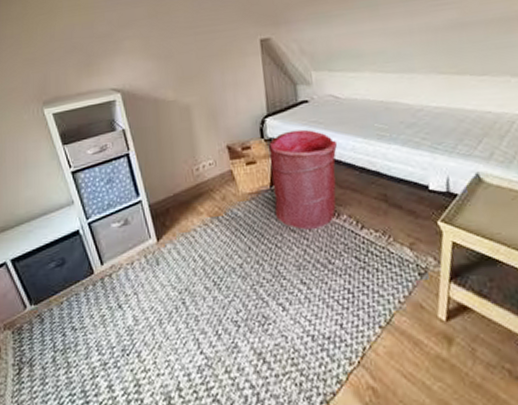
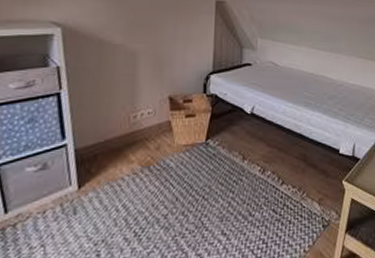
laundry hamper: present [269,129,338,231] -> none [206,89,272,184]

